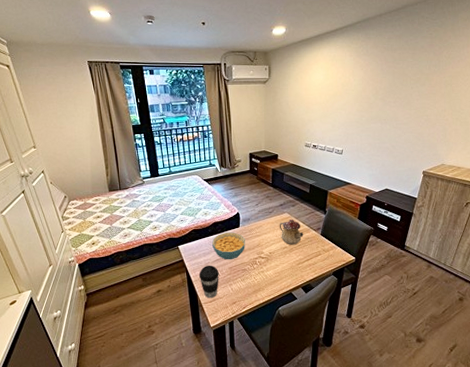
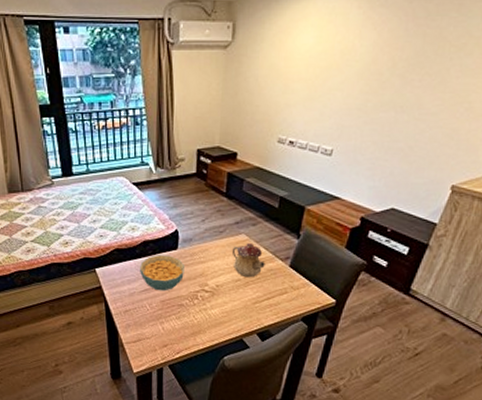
coffee cup: present [198,265,219,299] -> none [120,295,147,338]

